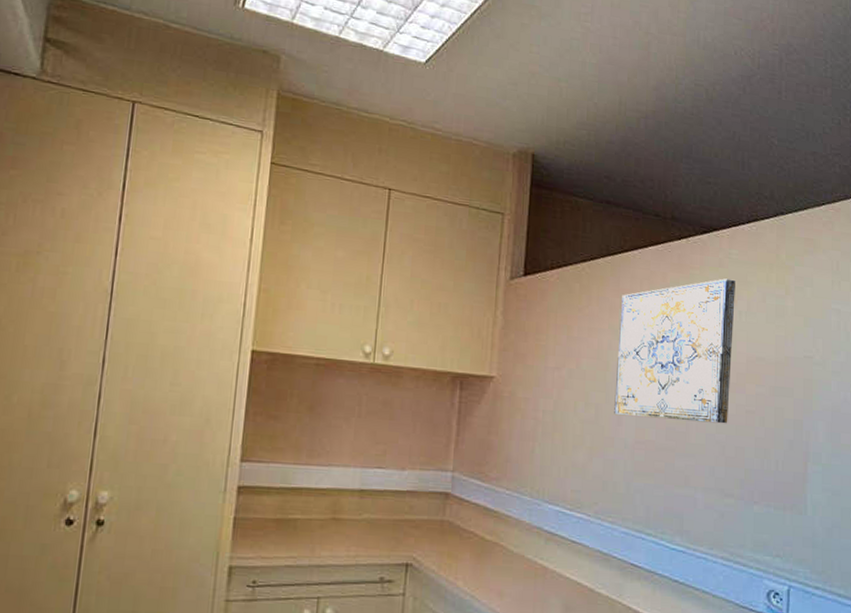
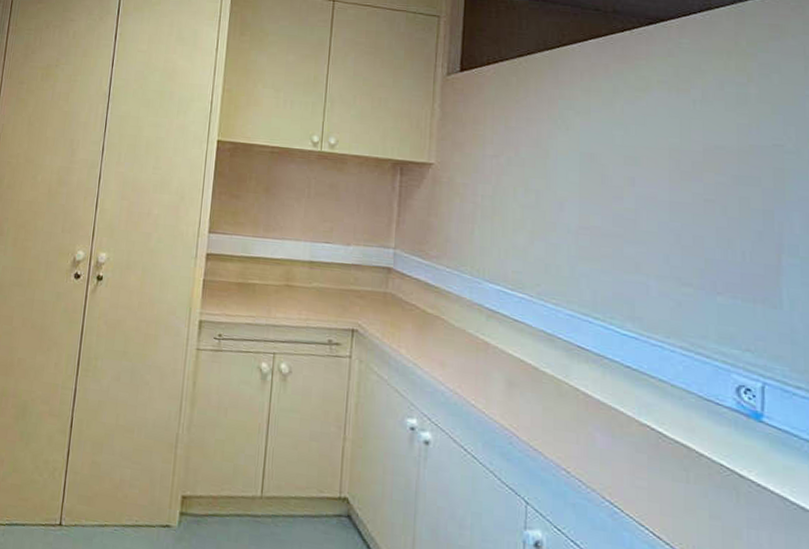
wall art: present [614,278,735,424] -> none [555,68,688,212]

